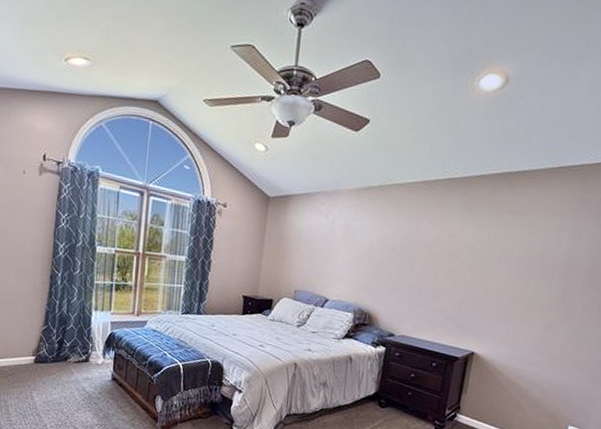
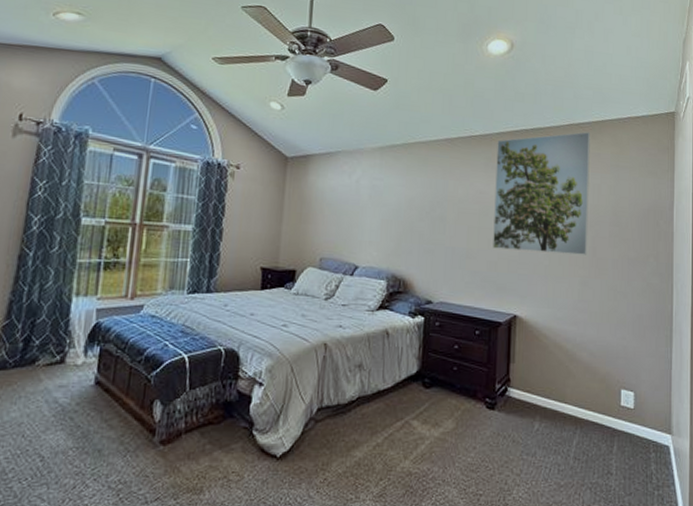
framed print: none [459,175,581,301] -> present [493,132,591,255]

